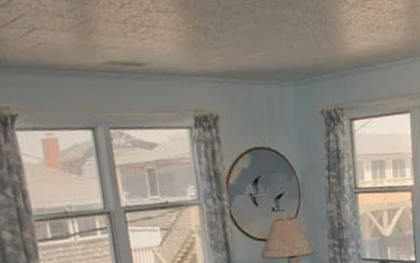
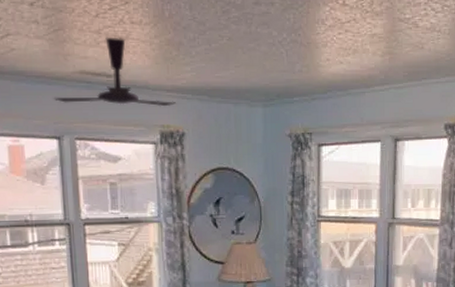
ceiling fan: none [84,26,208,94] -> present [53,37,176,107]

